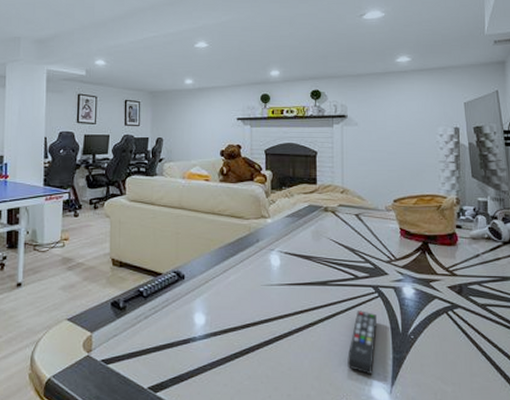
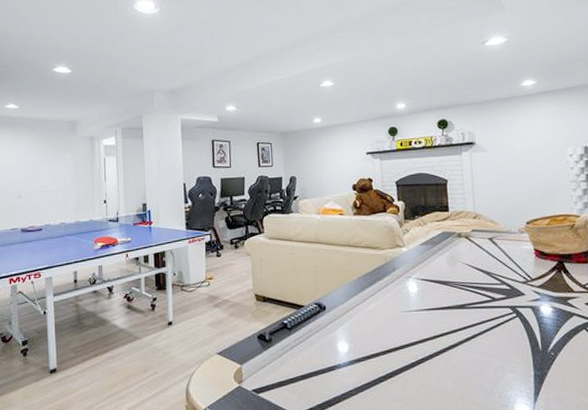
remote control: present [347,311,377,375] -> none [489,331,517,393]

